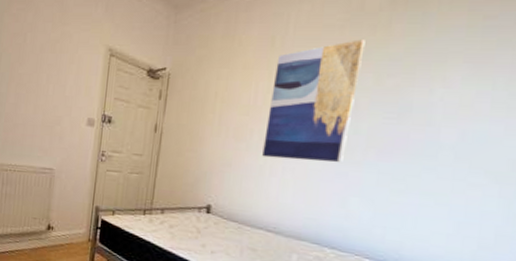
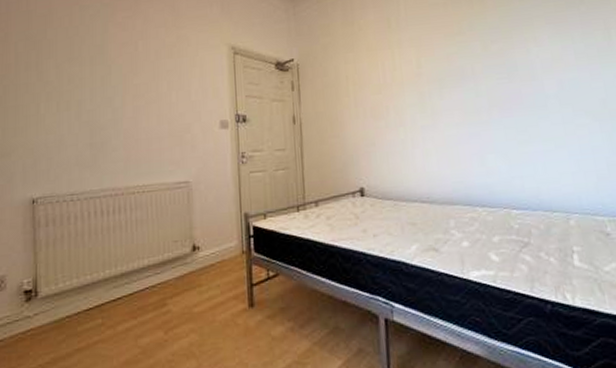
wall art: present [262,38,365,163] -> none [396,12,473,131]

